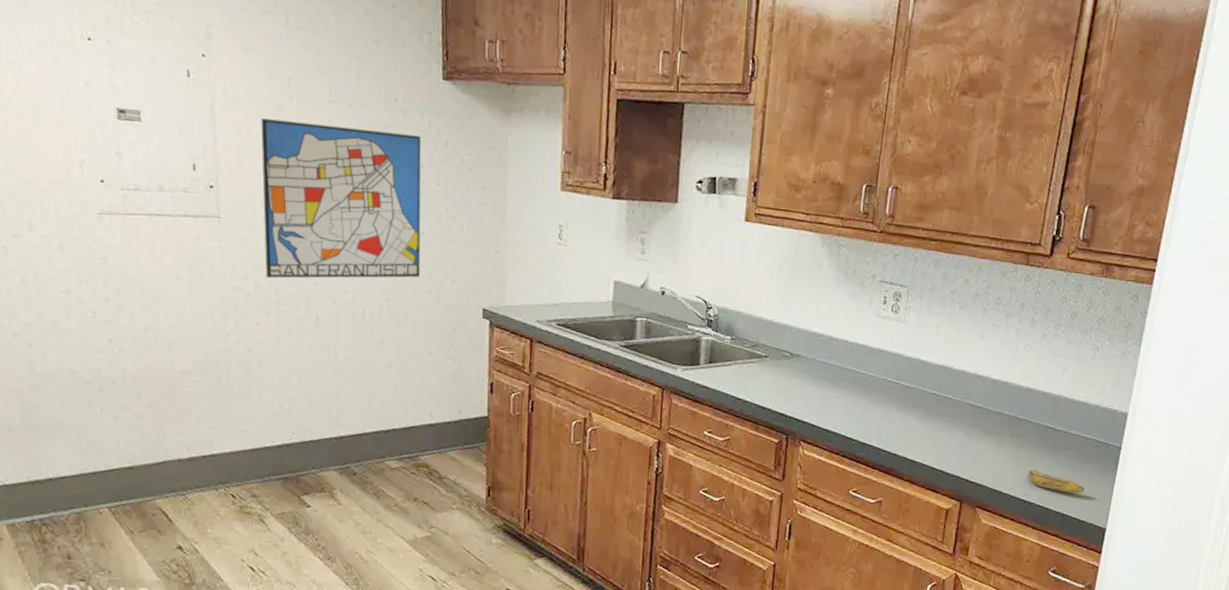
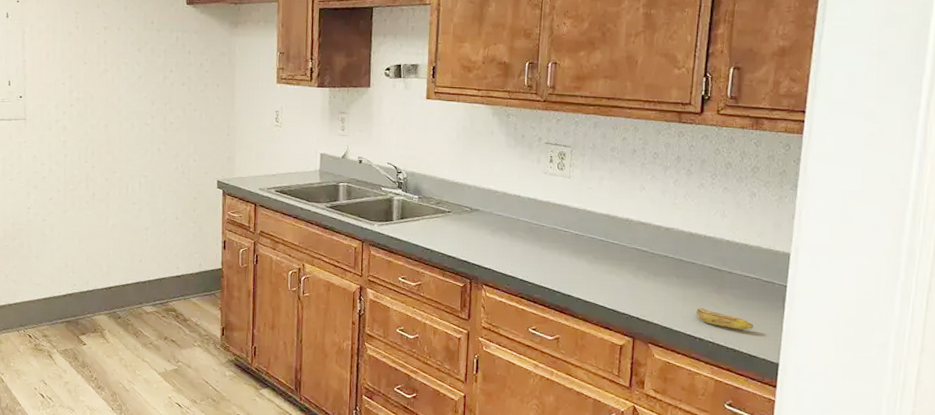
wall art: present [261,118,422,279] -> none [56,44,171,164]

